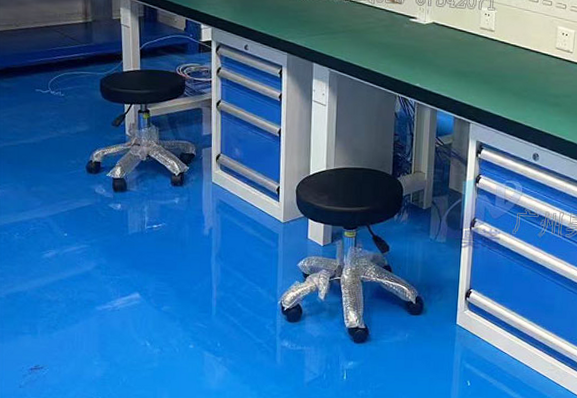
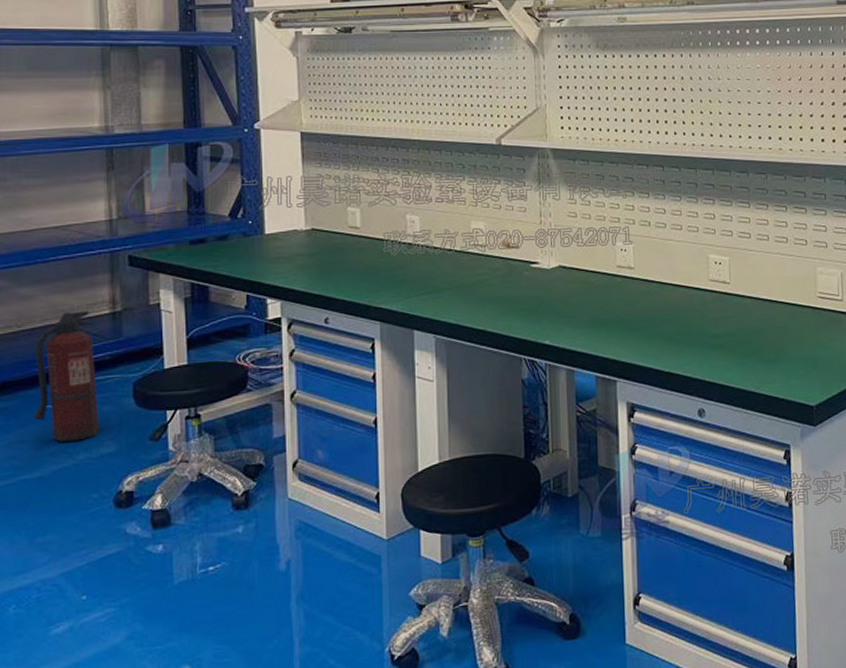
fire extinguisher: none [29,18,77,119] -> present [34,311,101,442]

